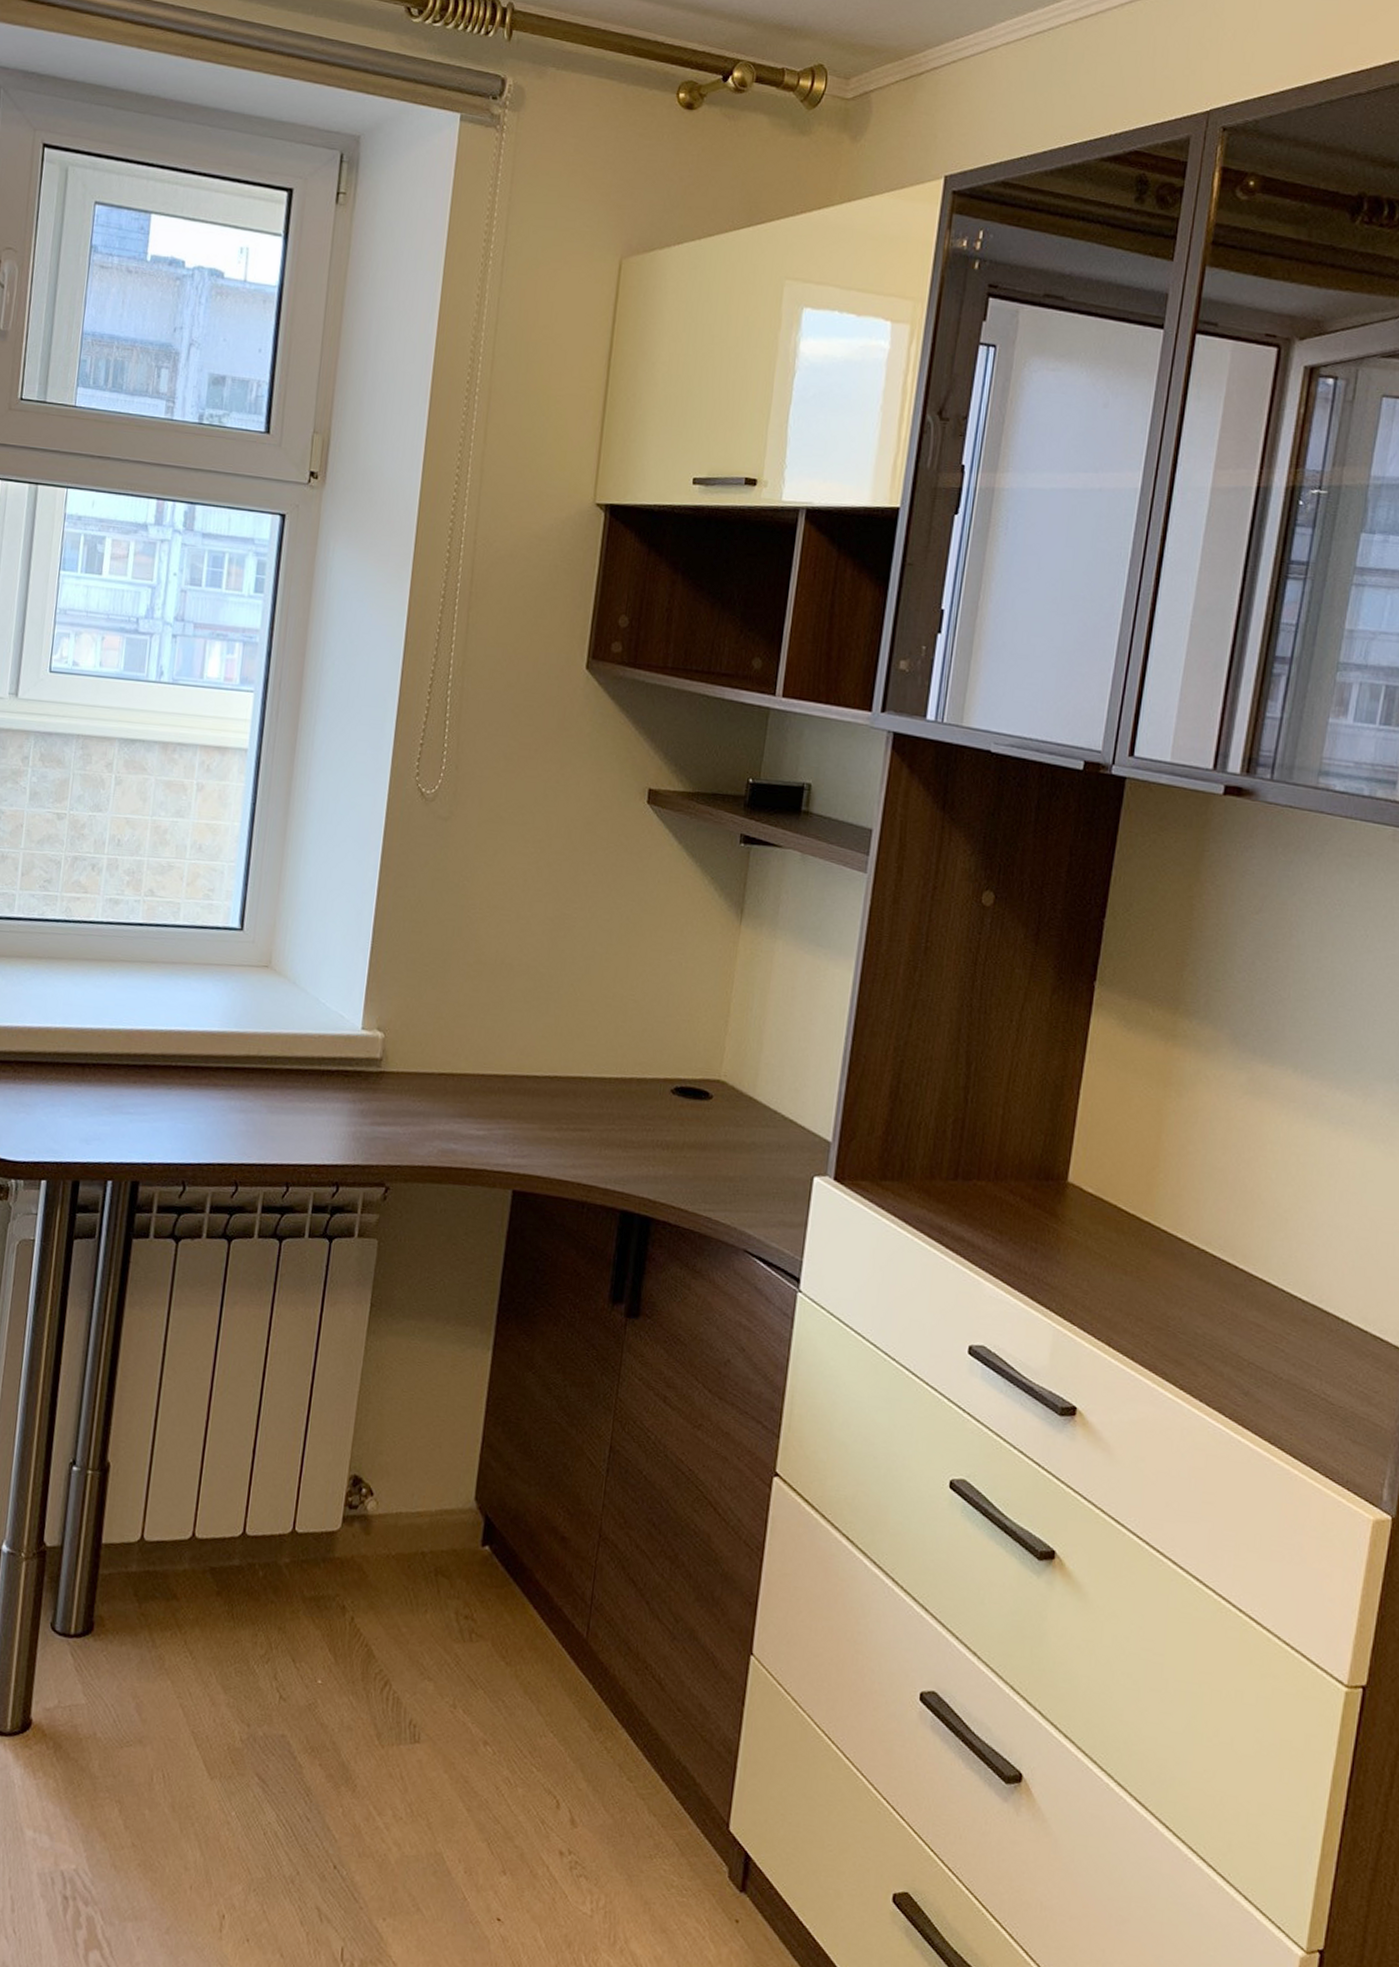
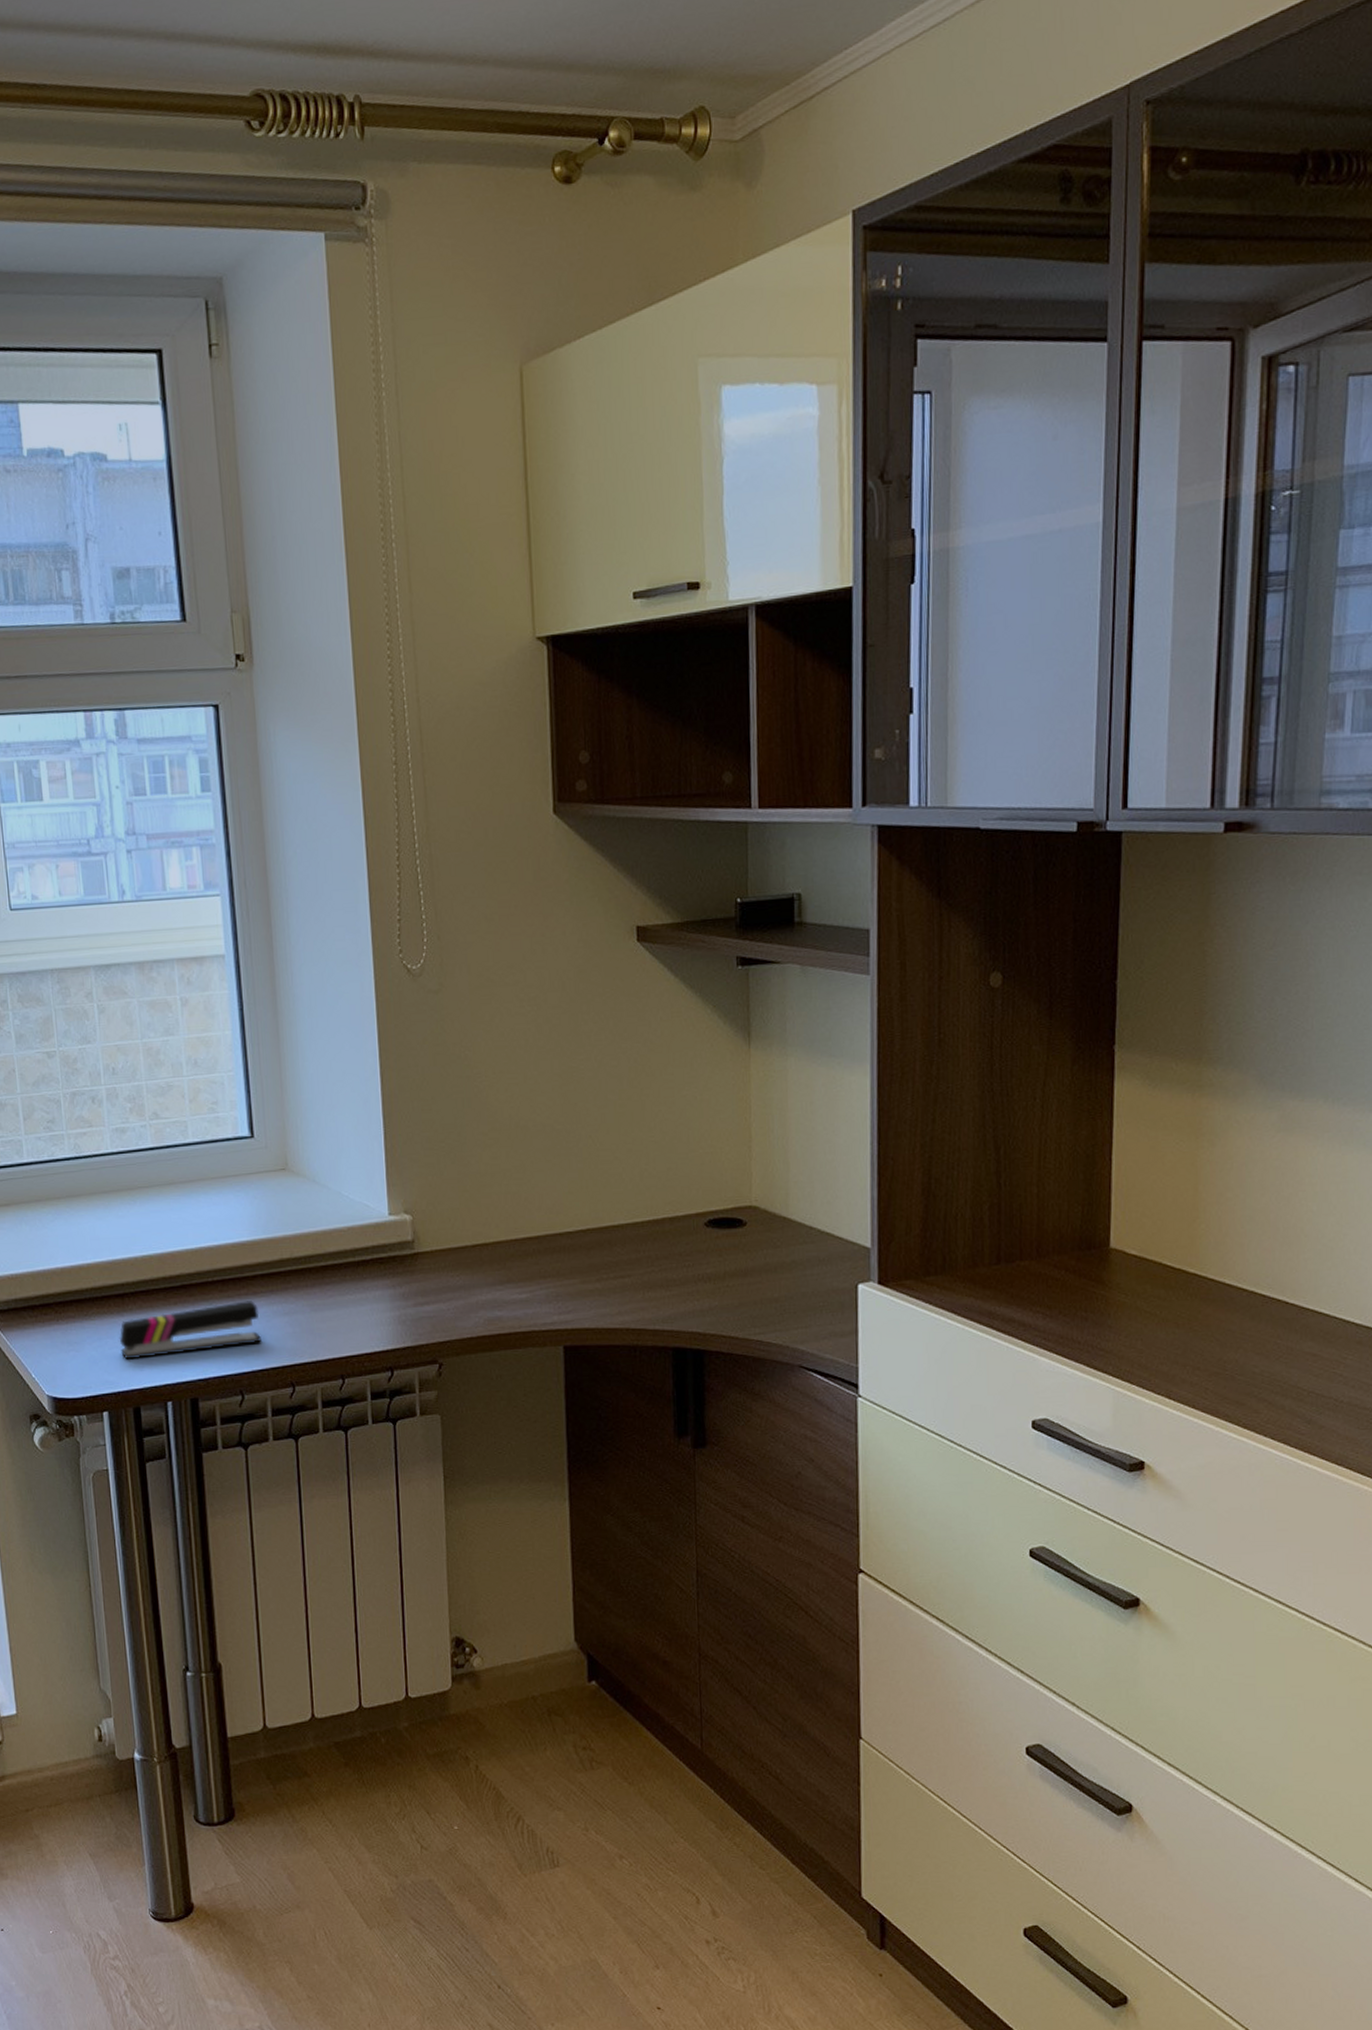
stapler: none [71,1090,216,1137] -> present [119,1301,261,1360]

